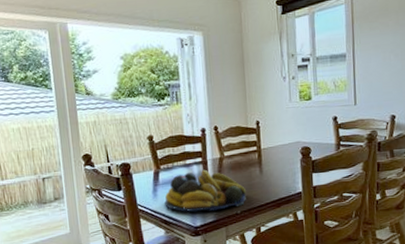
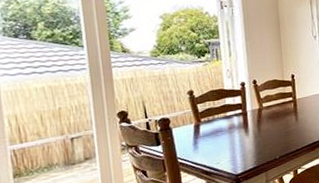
fruit bowl: present [165,169,246,212] -> none [205,120,284,162]

